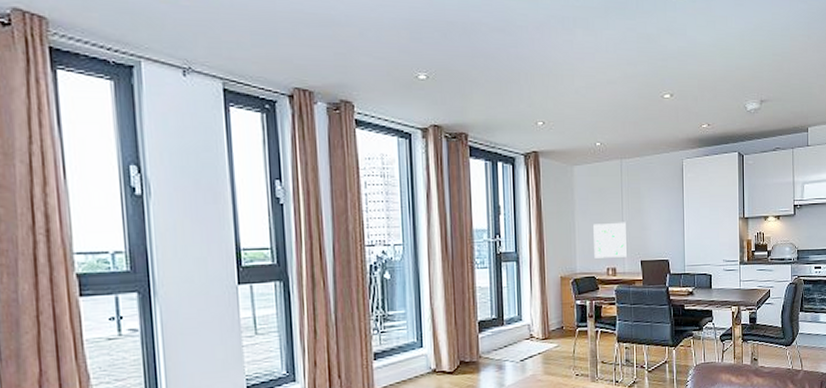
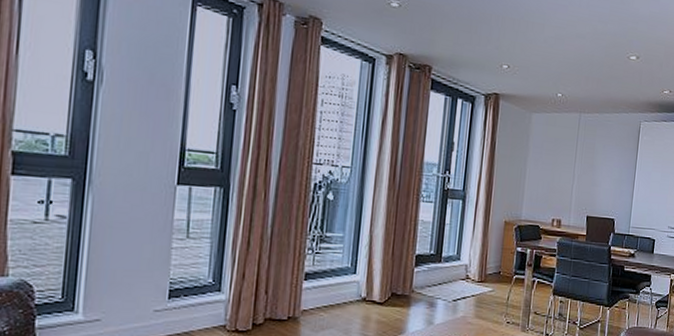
wall art: present [593,222,628,258] -> none [541,173,577,211]

